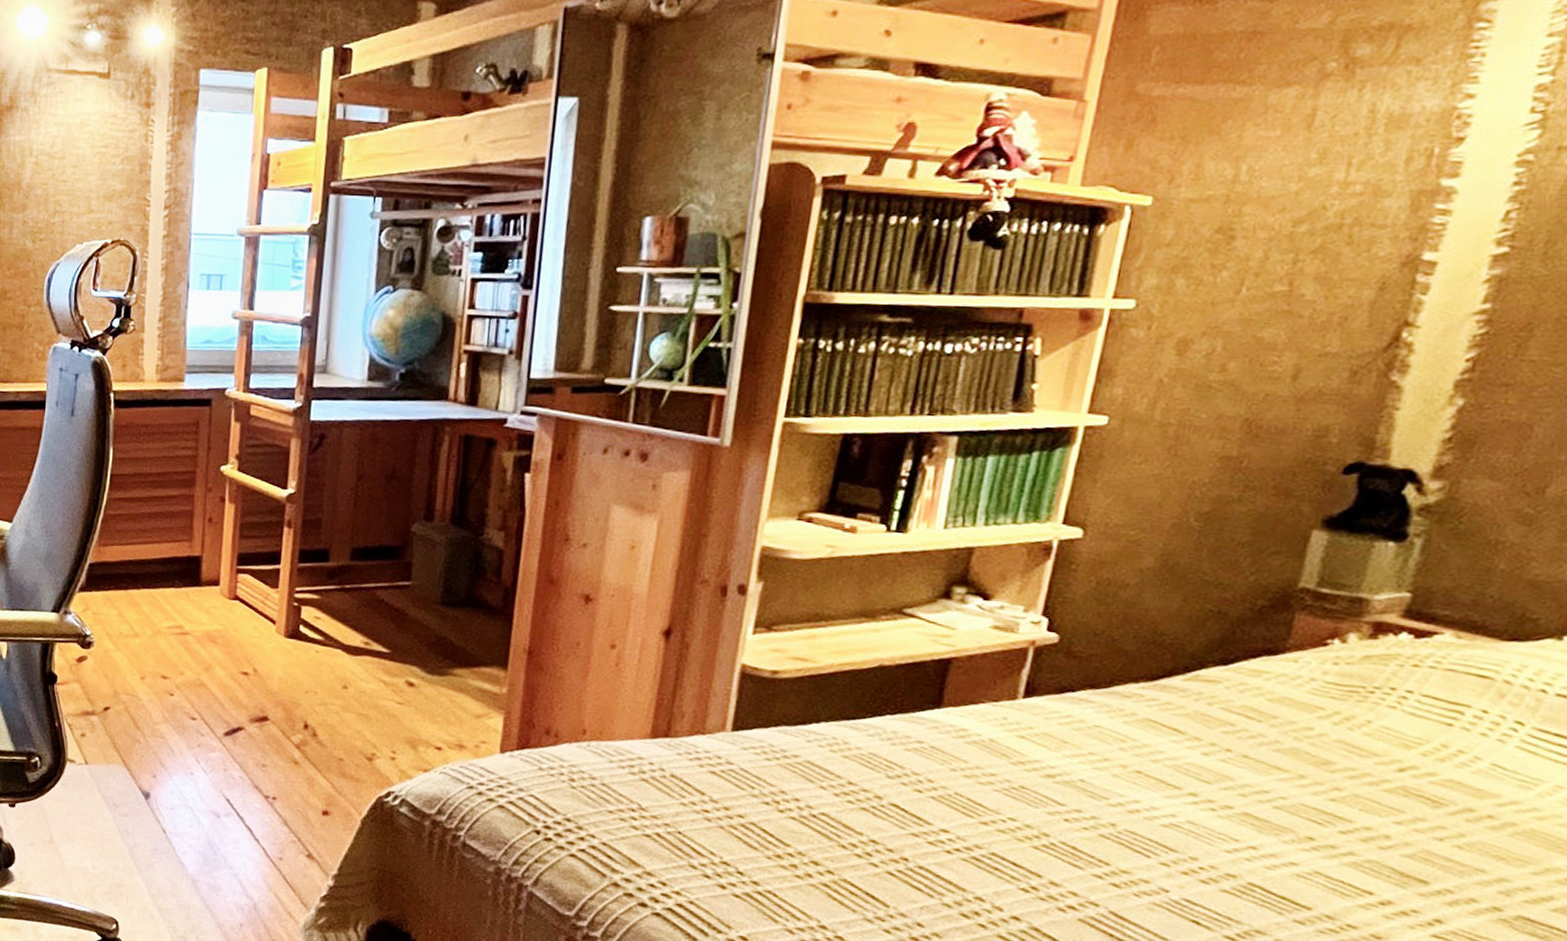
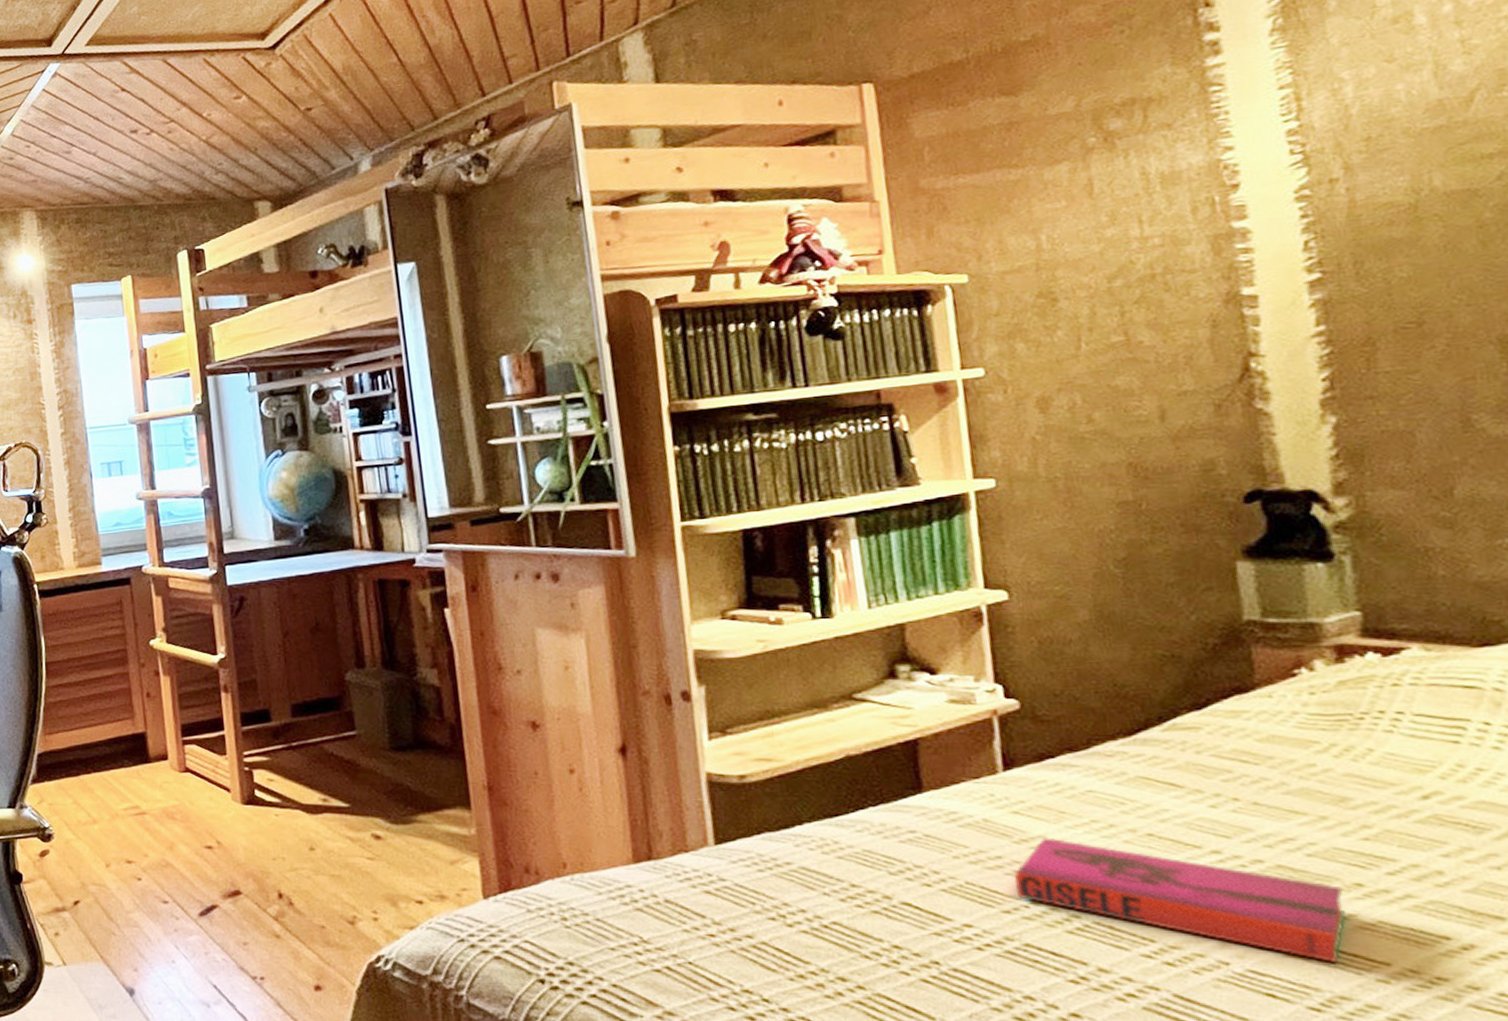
hardback book: none [998,762,1295,902] -> present [1014,837,1346,963]

